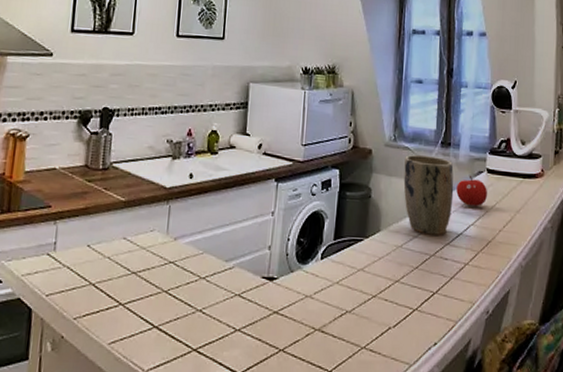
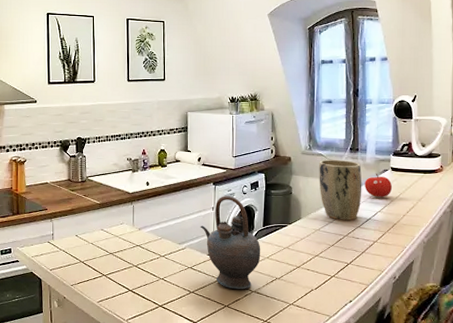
teapot: none [254,197,330,327] -> present [200,196,261,290]

